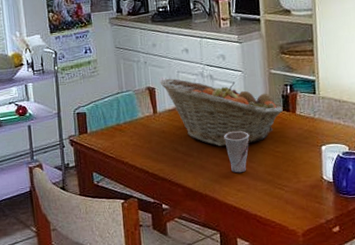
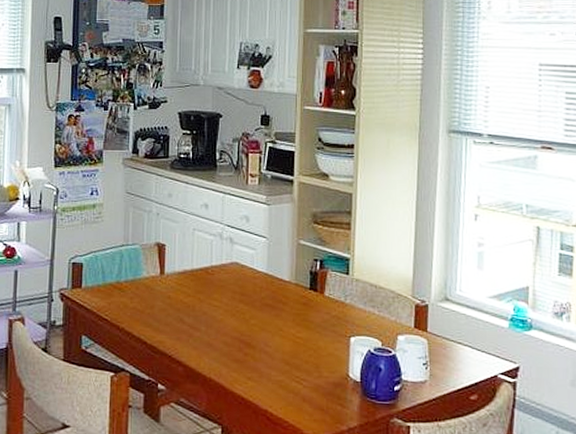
fruit basket: present [160,78,283,147] -> none [172,235,310,324]
cup: present [224,130,250,173] -> none [238,306,268,358]

